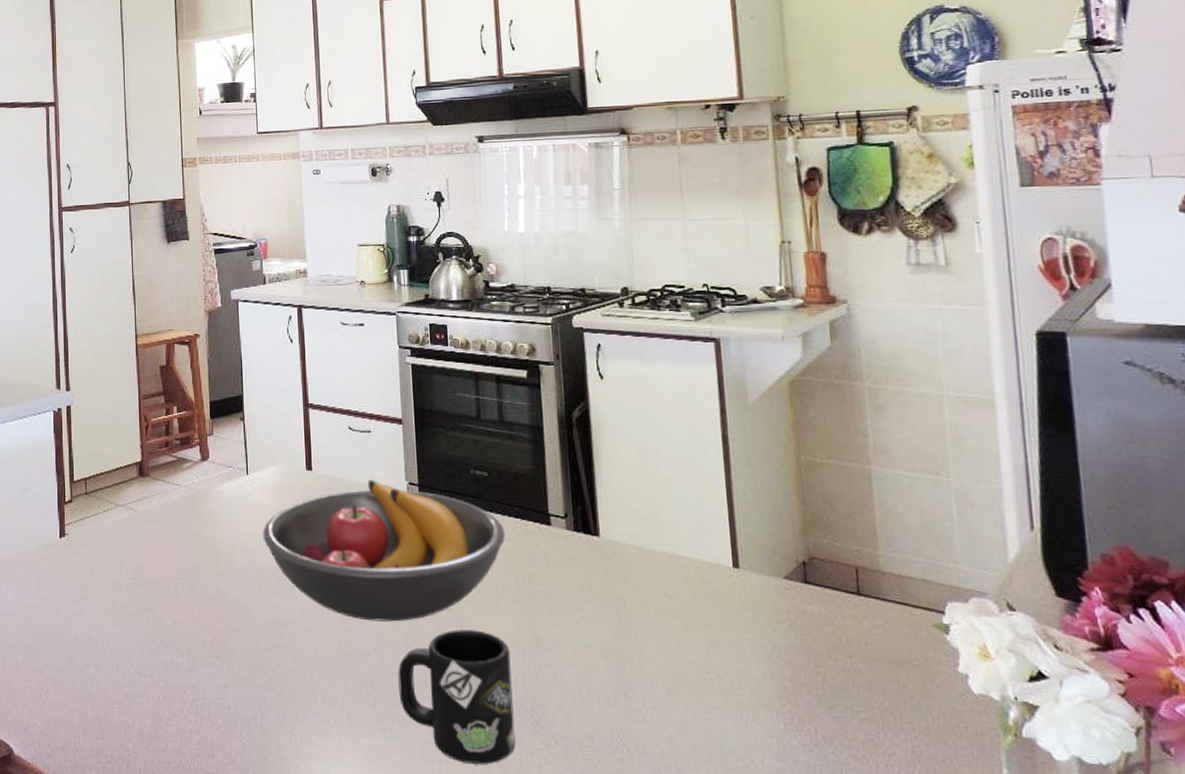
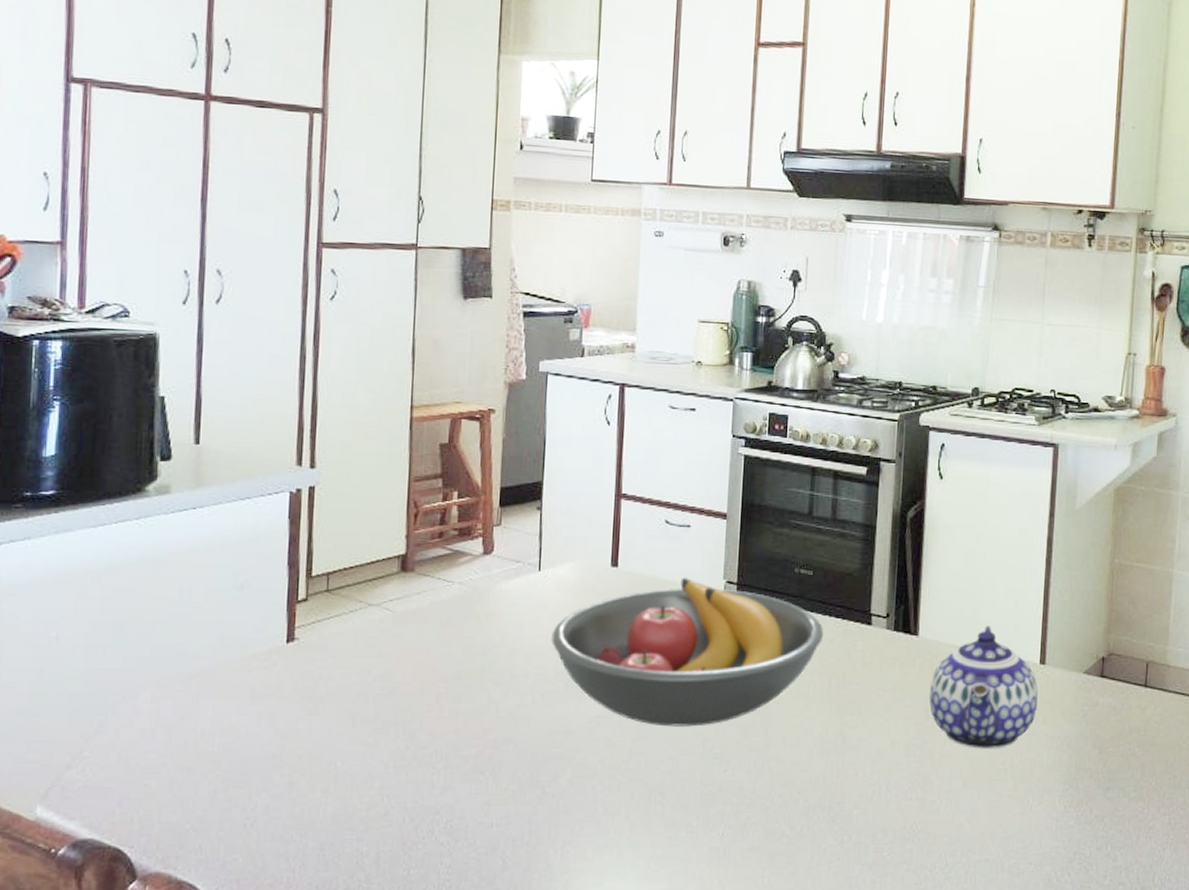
mug: present [398,629,516,764] -> none [691,732,814,865]
teapot: none [618,527,737,656] -> present [929,626,1038,748]

